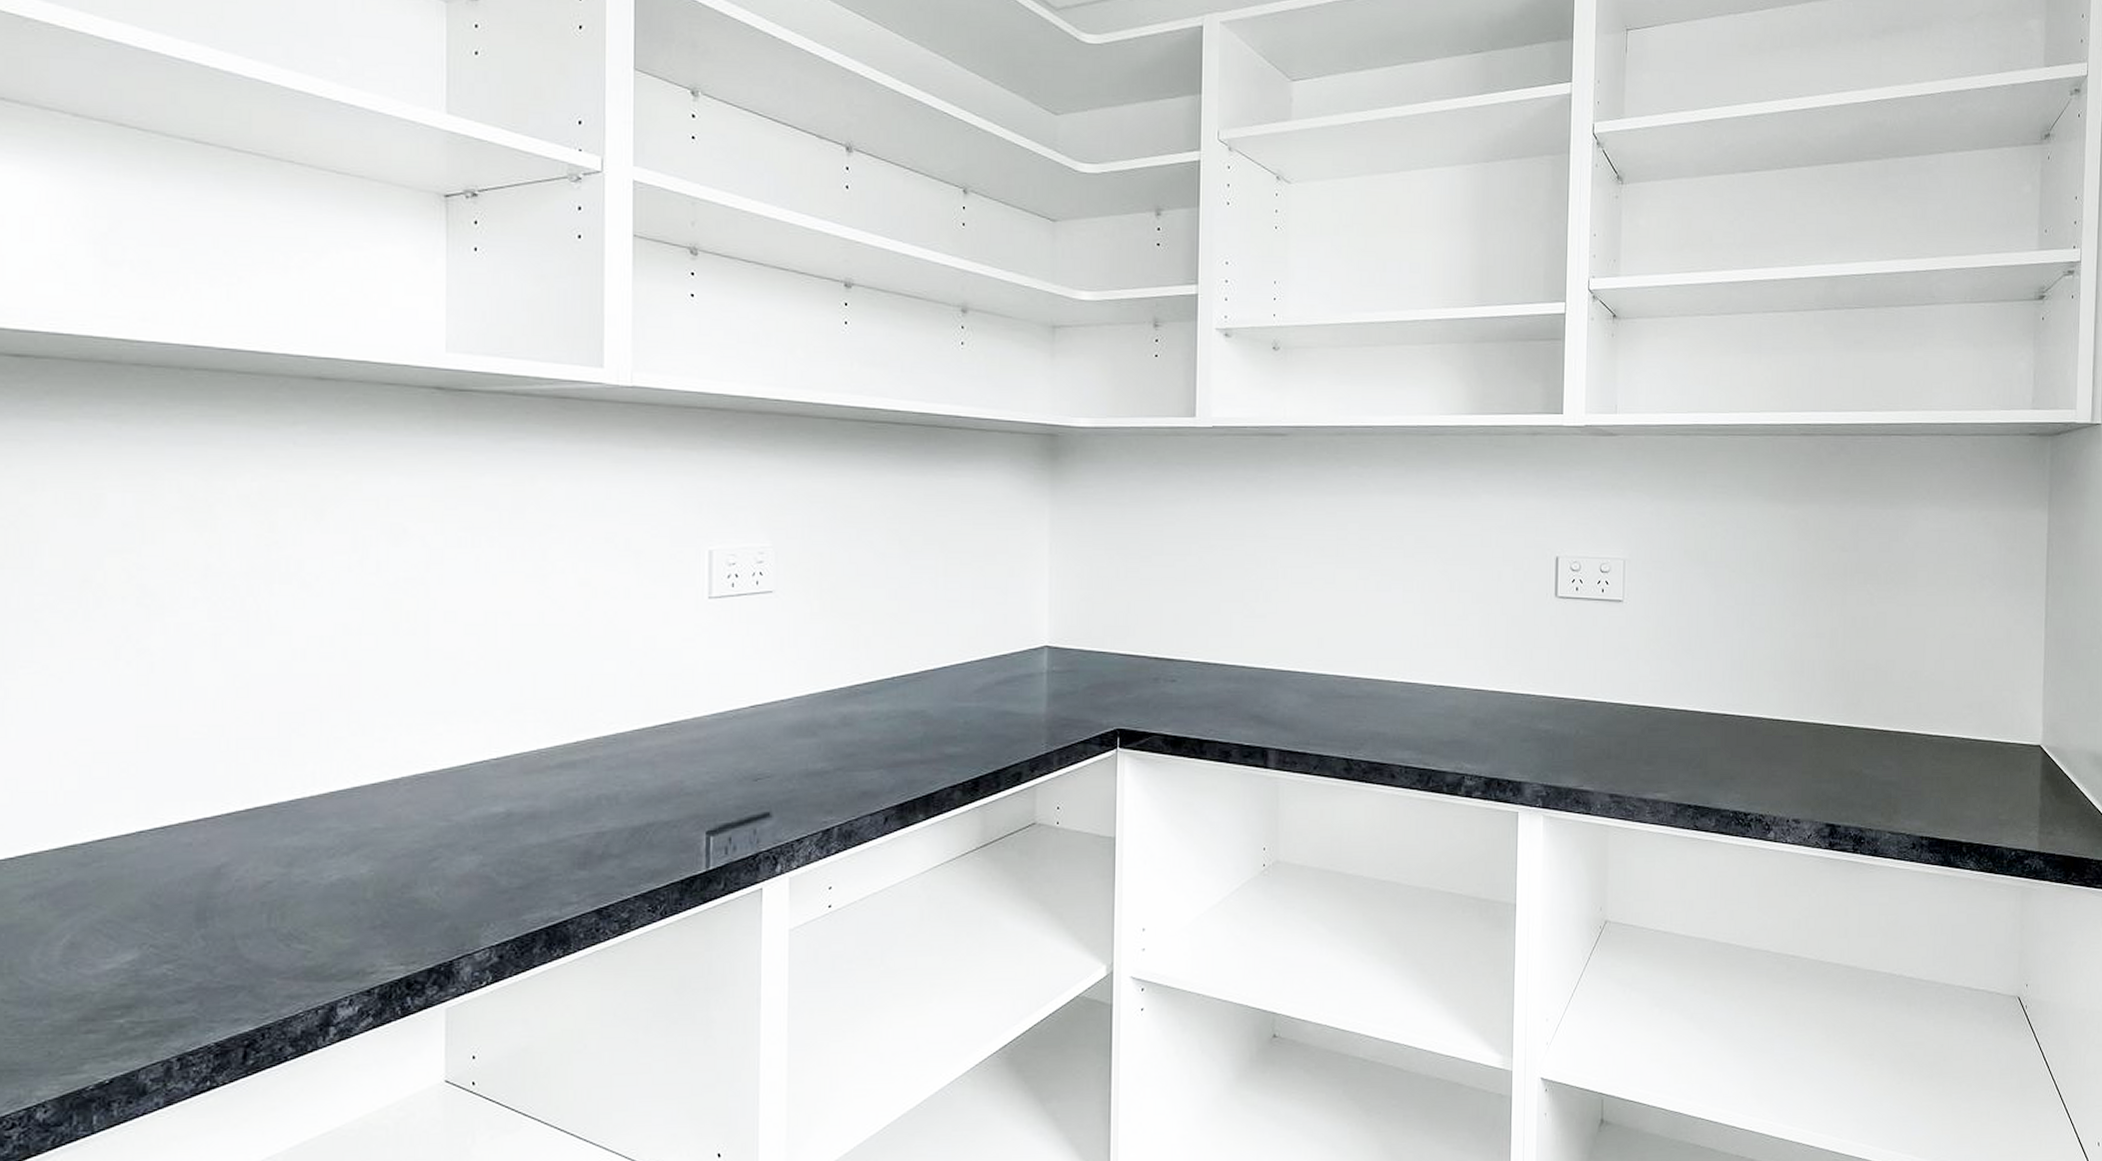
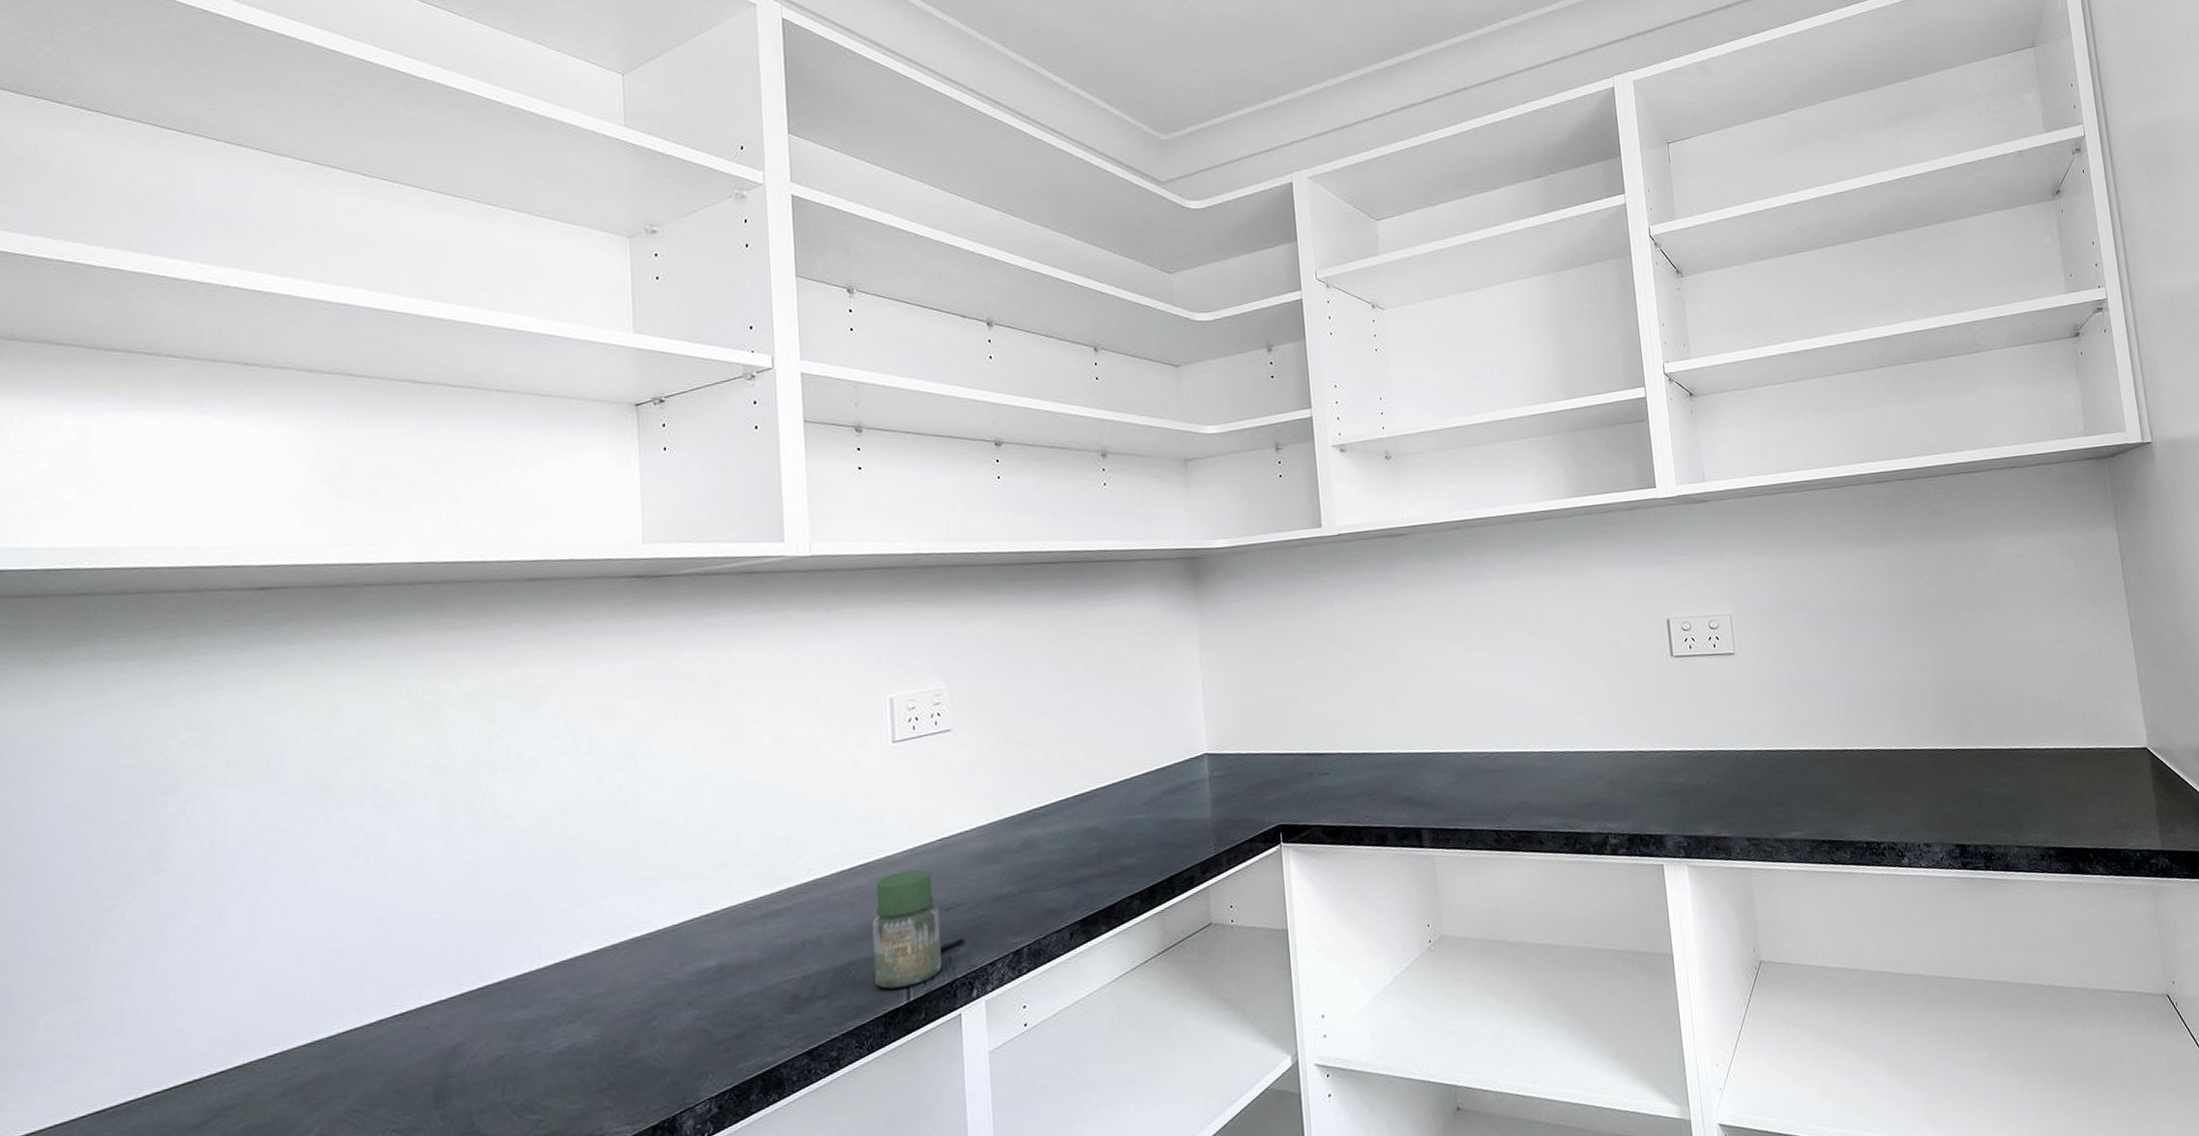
jar: none [673,735,746,855] -> present [872,869,942,989]

